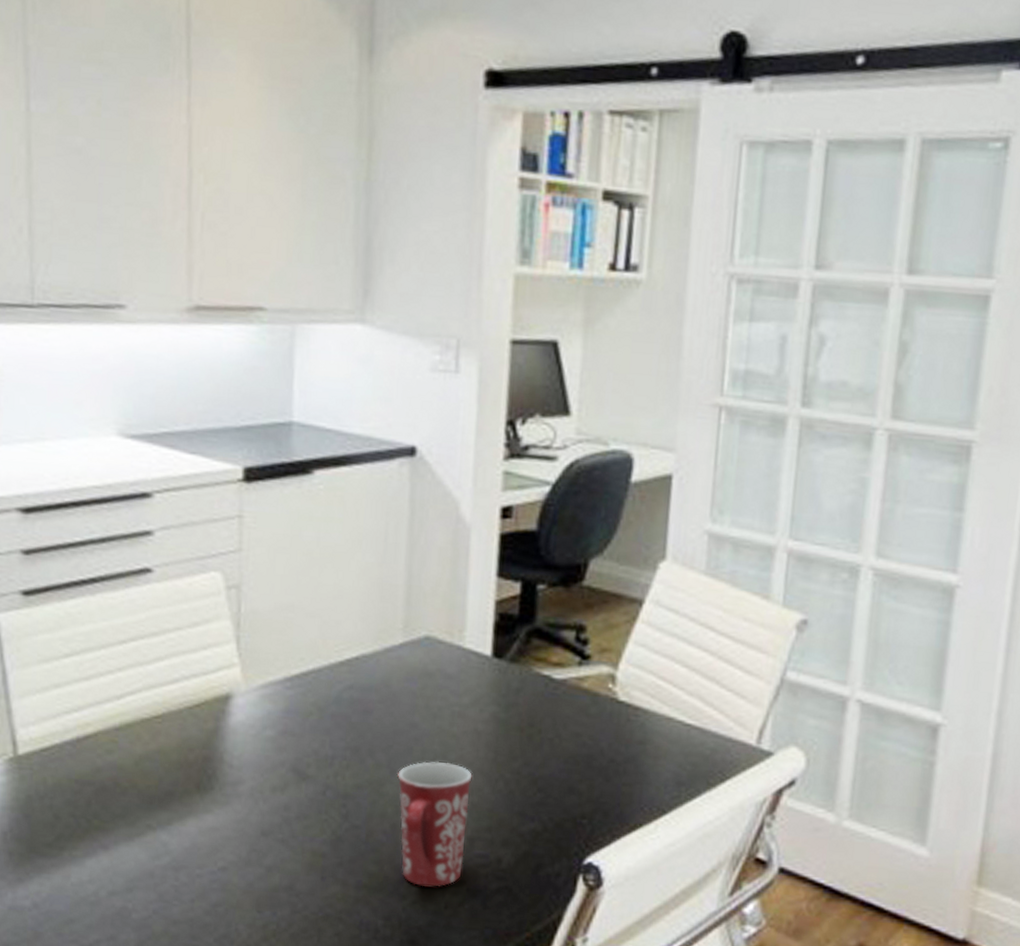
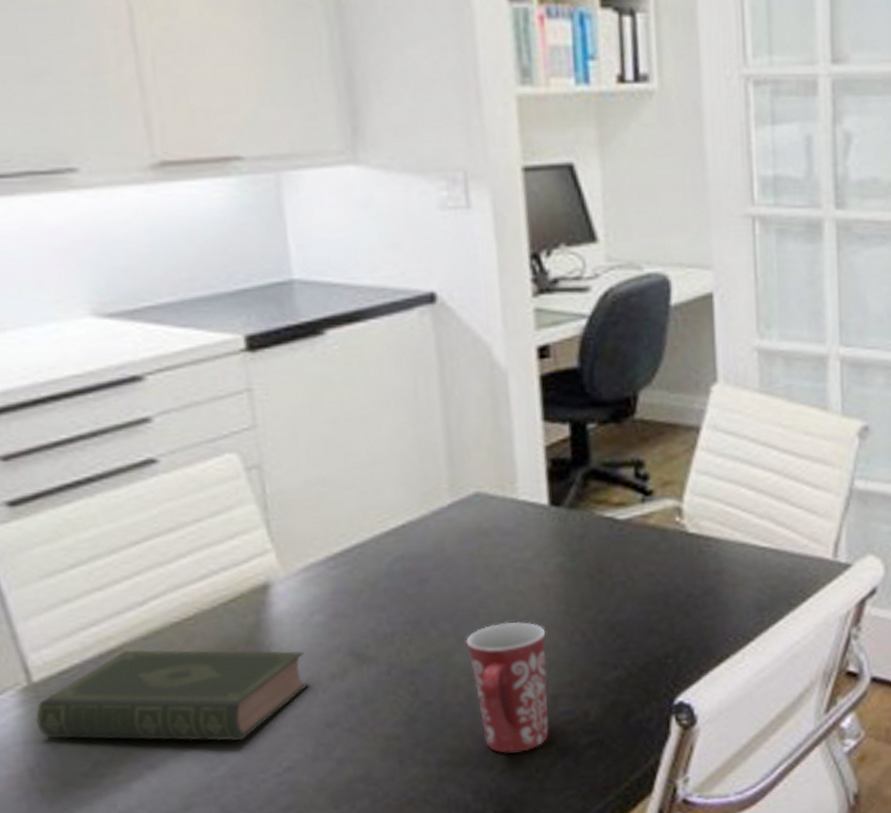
book: none [15,737,253,836] -> present [36,649,309,742]

